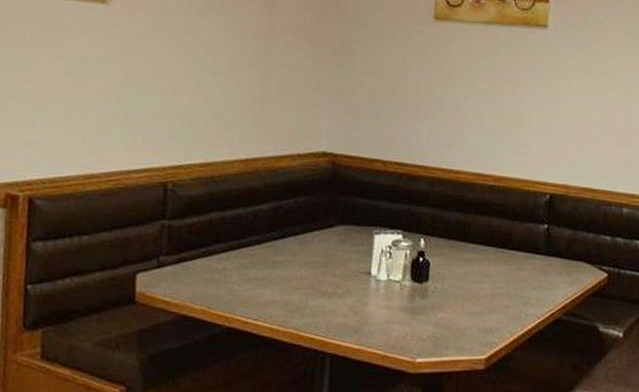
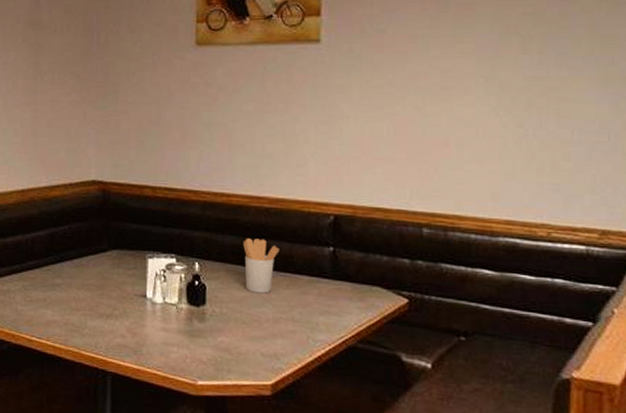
utensil holder: none [467,215,500,269] -> present [243,238,280,293]

